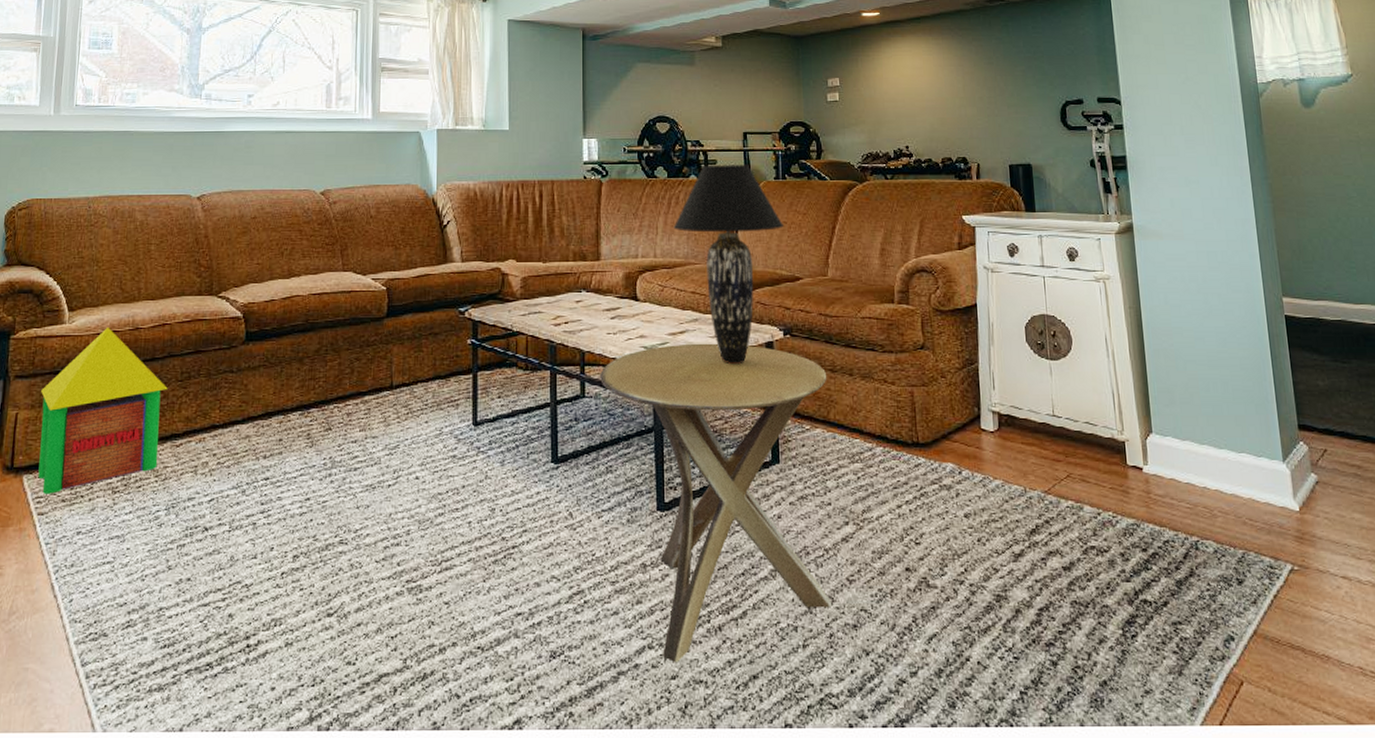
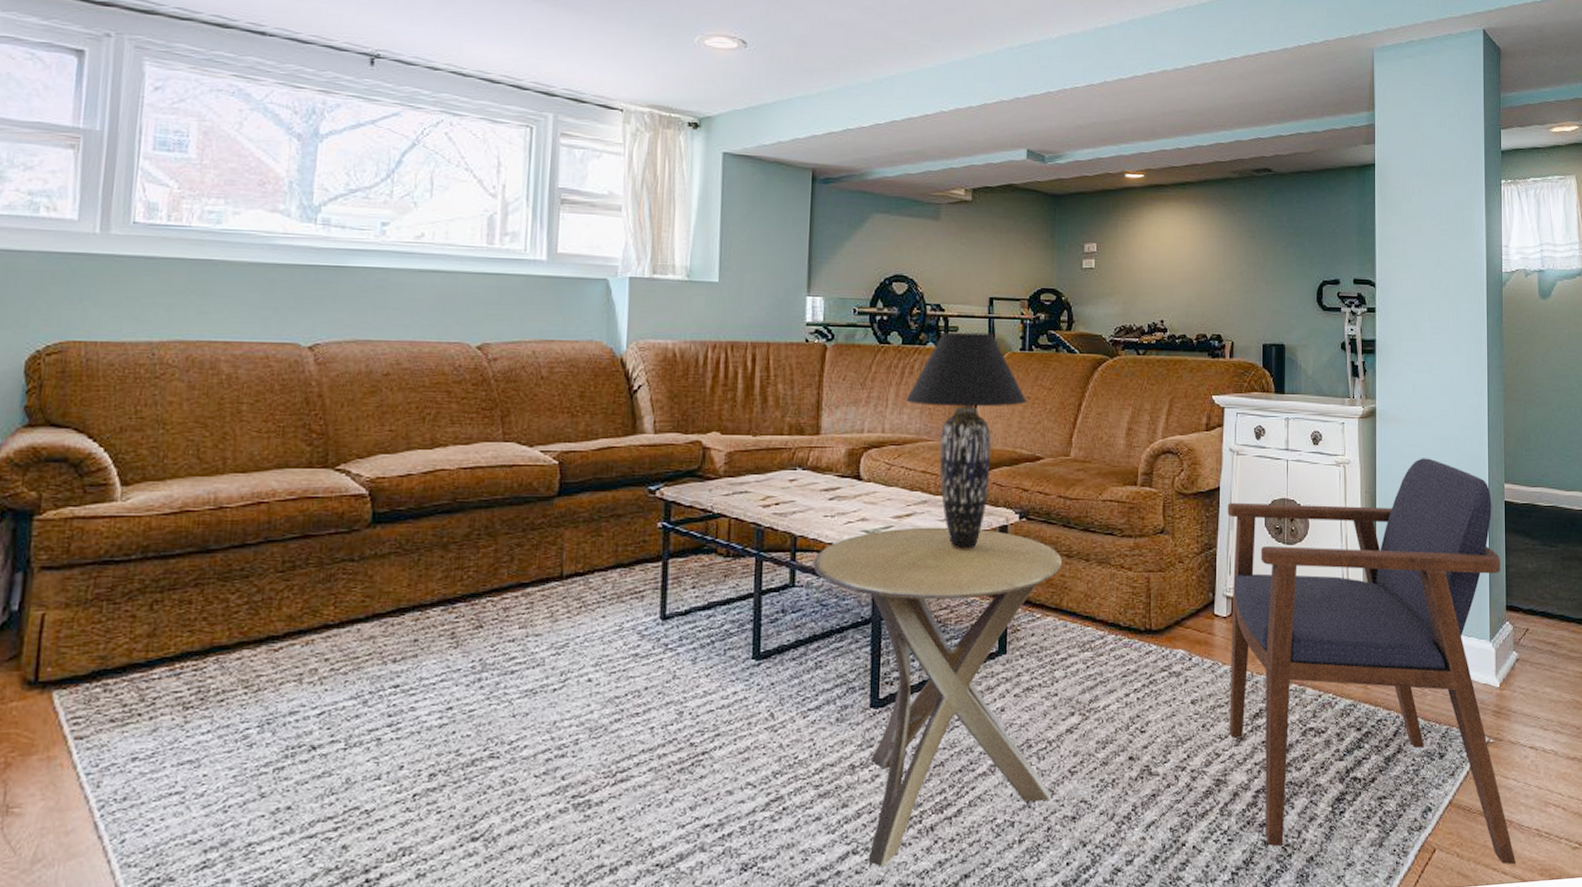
toy house: present [38,326,168,494] -> none [75,505,263,713]
armchair: none [986,272,1340,705] -> present [1227,458,1517,865]

